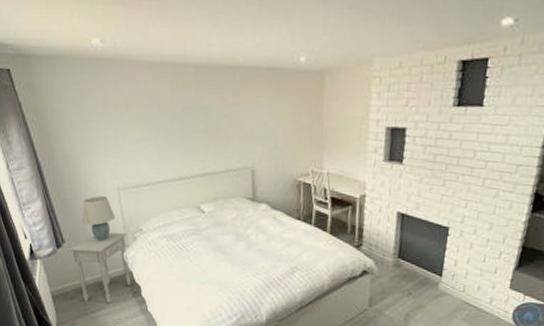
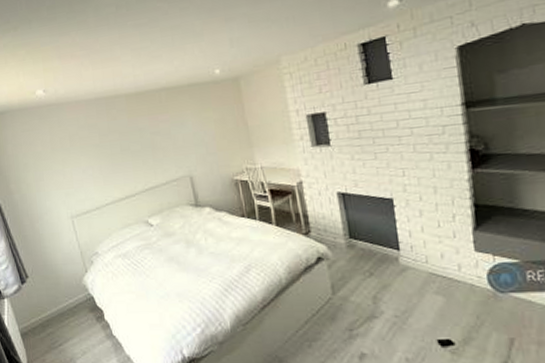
nightstand: present [69,232,131,304] -> none [33,258,94,335]
table lamp: present [82,196,116,242] -> none [41,227,72,272]

